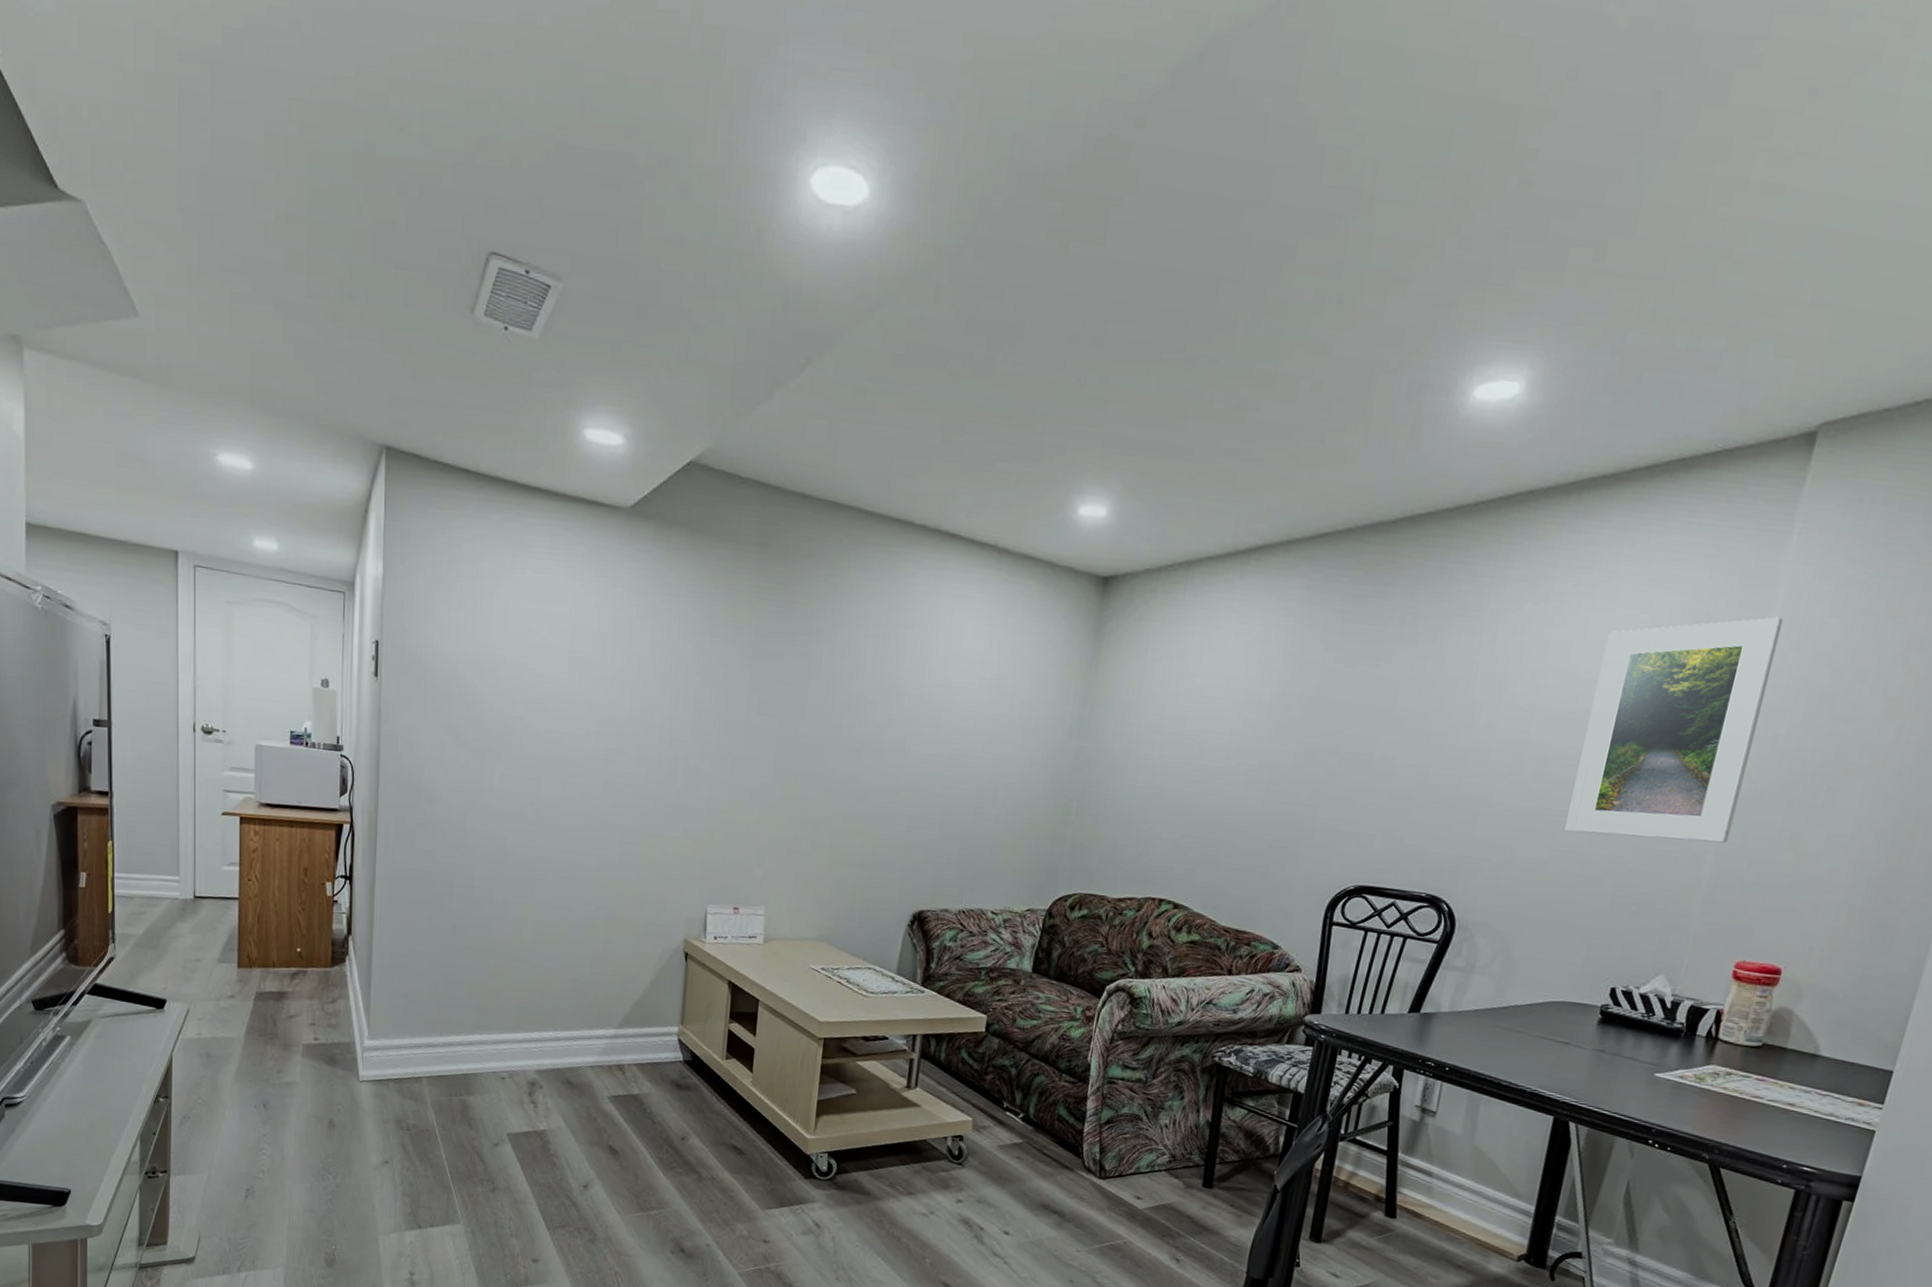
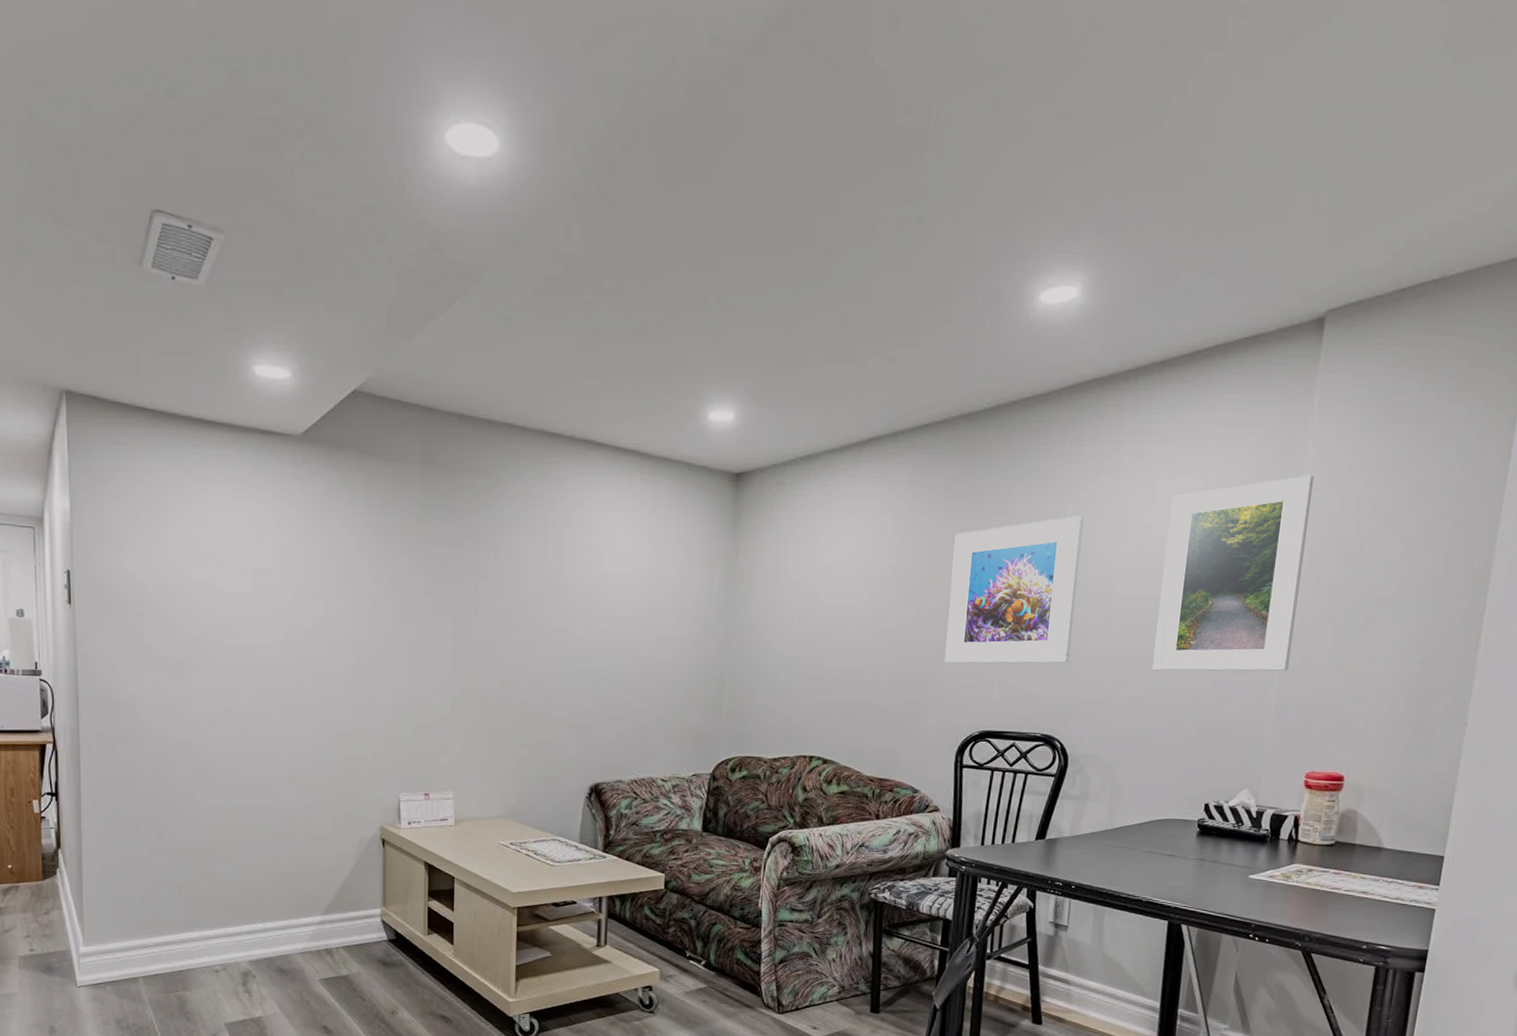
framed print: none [1322,647,1502,816] -> present [944,515,1084,664]

